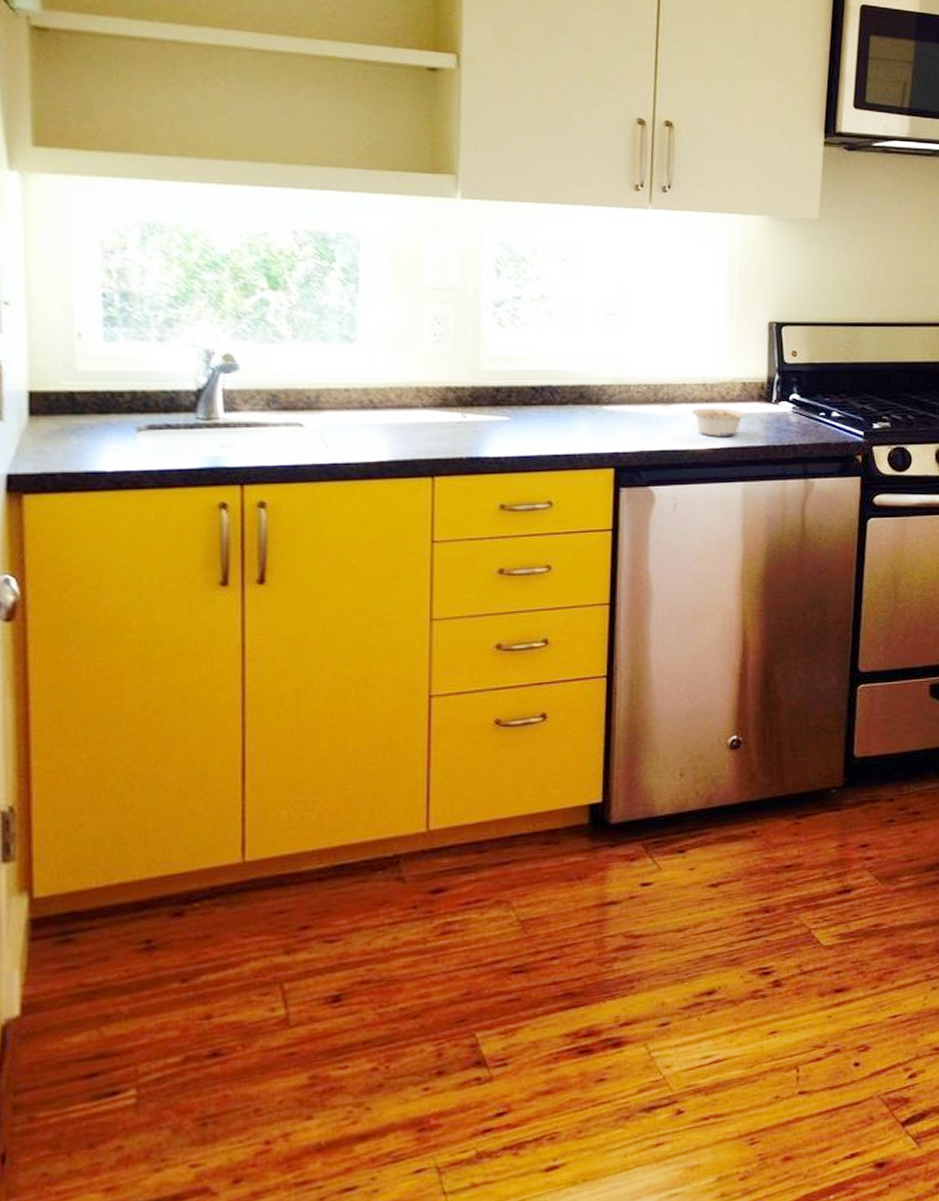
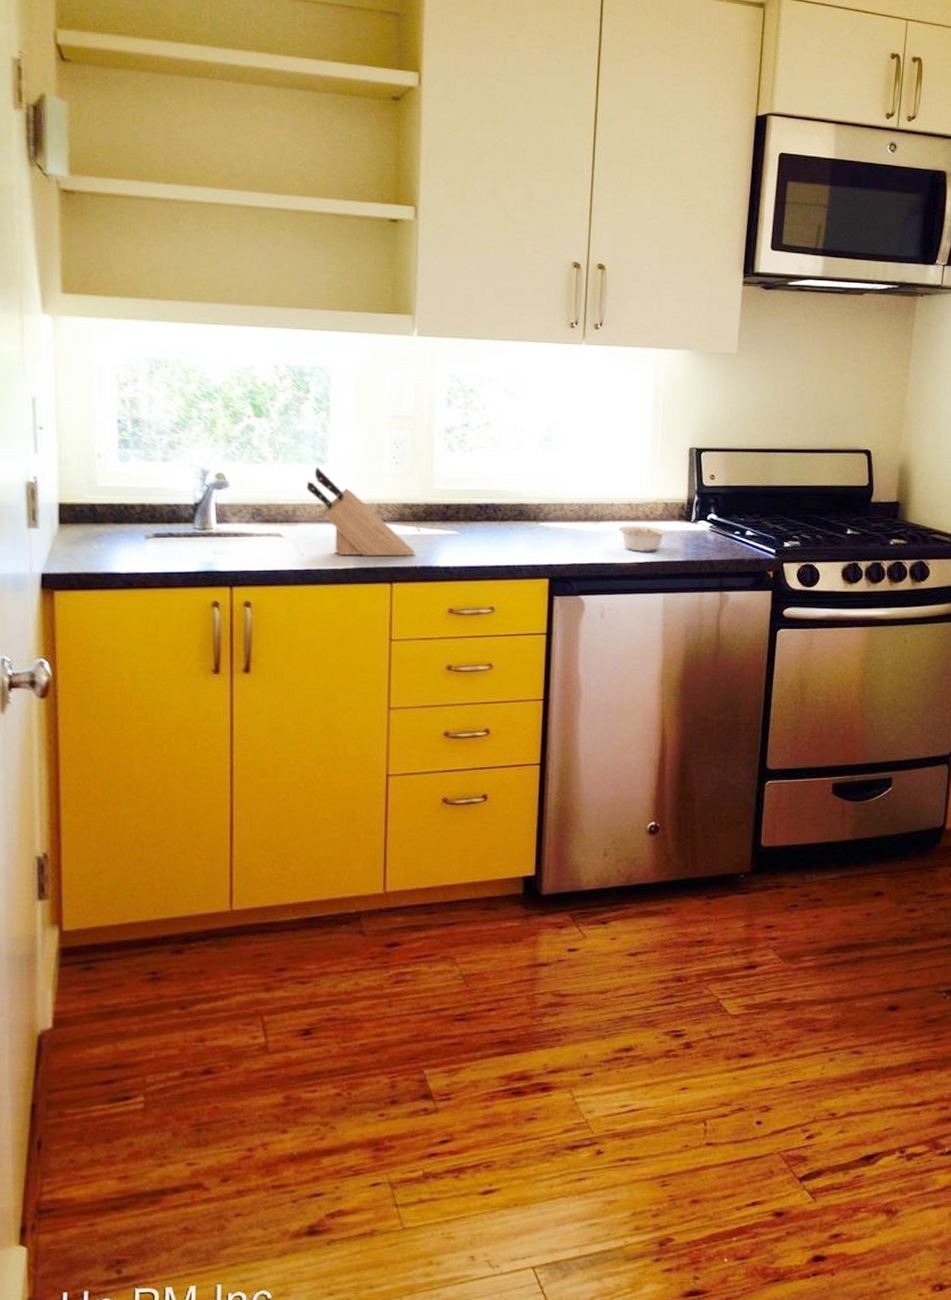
knife block: none [332,347,461,447] -> present [306,467,415,557]

